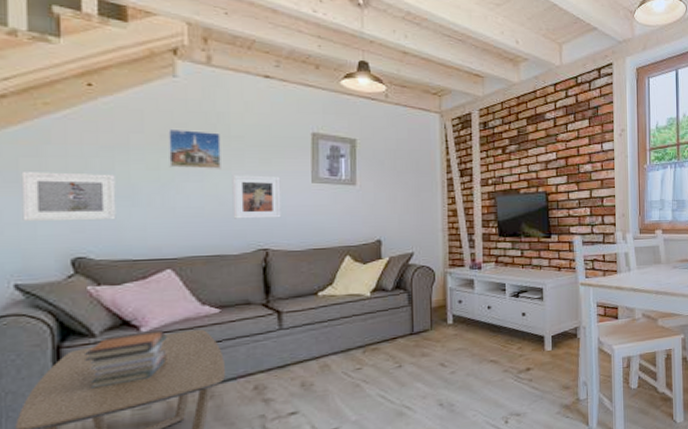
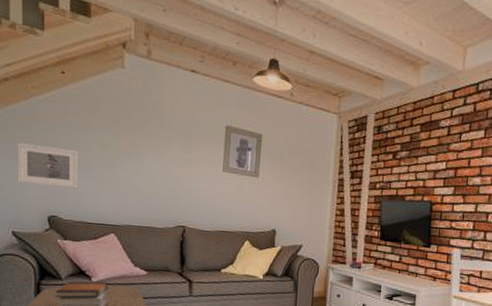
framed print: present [168,128,221,169] -> none [116,114,155,153]
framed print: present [232,175,282,219] -> none [160,159,199,201]

